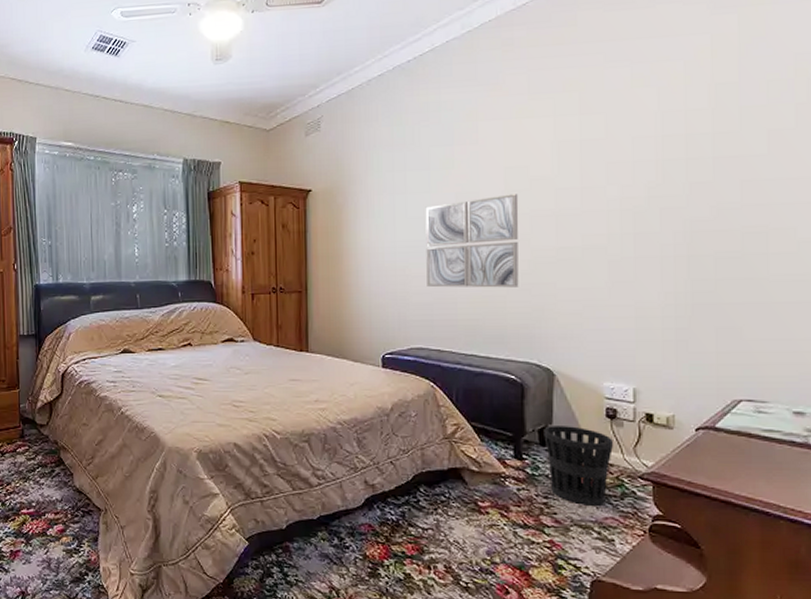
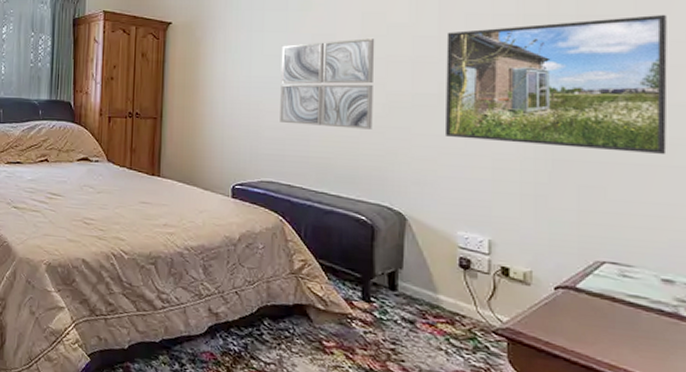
wastebasket: present [544,426,614,506] -> none [393,270,467,358]
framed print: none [588,151,798,292] -> present [444,14,668,154]

